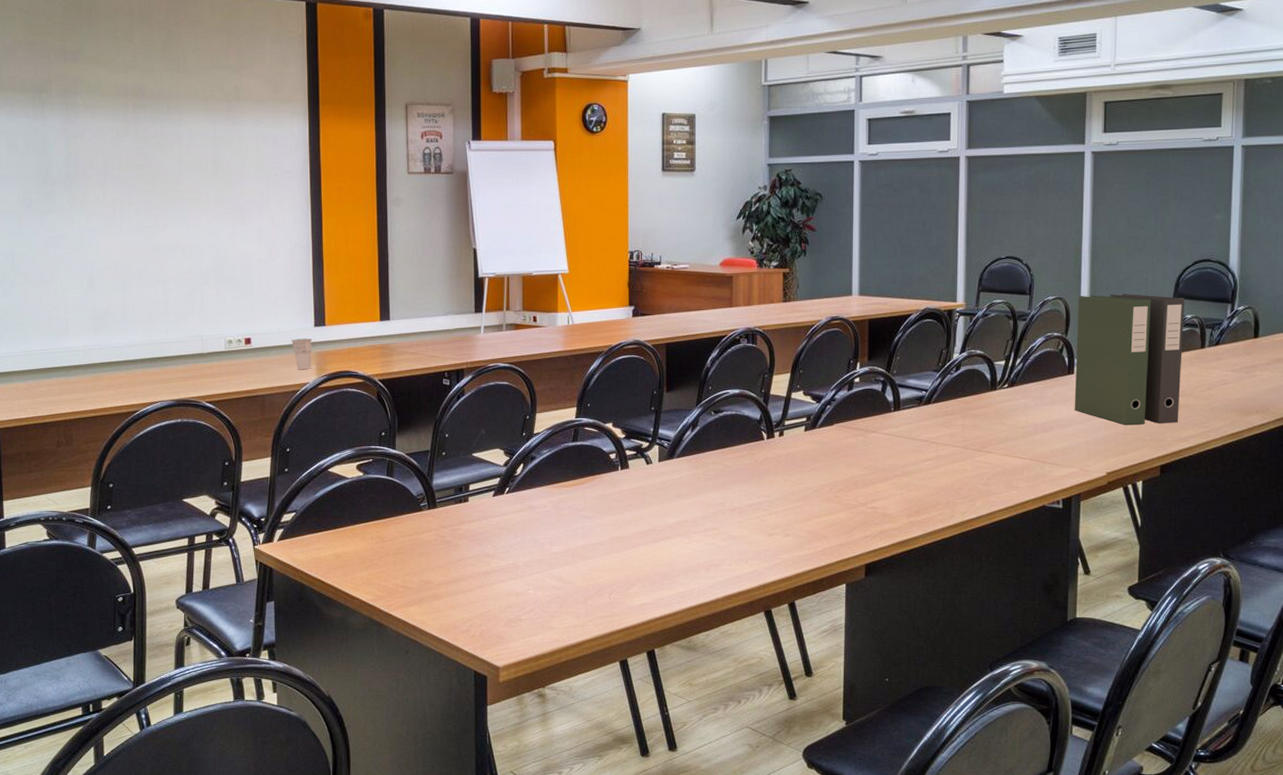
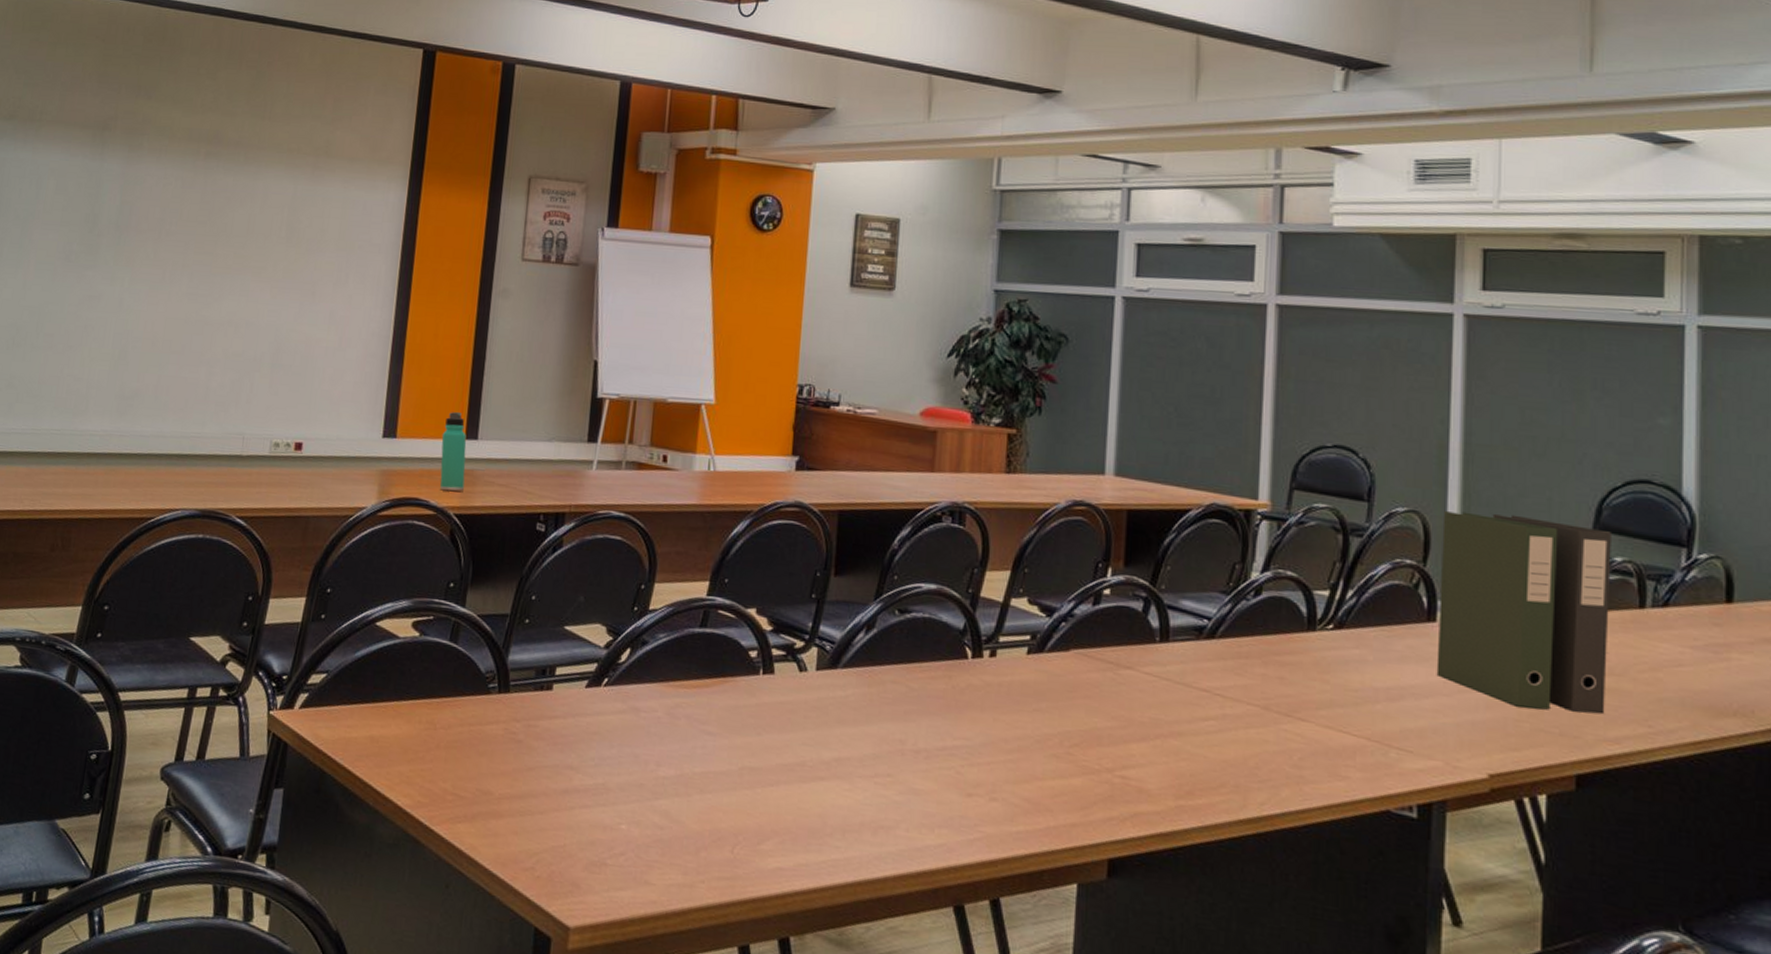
cup: present [290,338,312,369] -> none [350,450,377,490]
thermos bottle: none [361,300,383,363] -> present [440,412,467,492]

